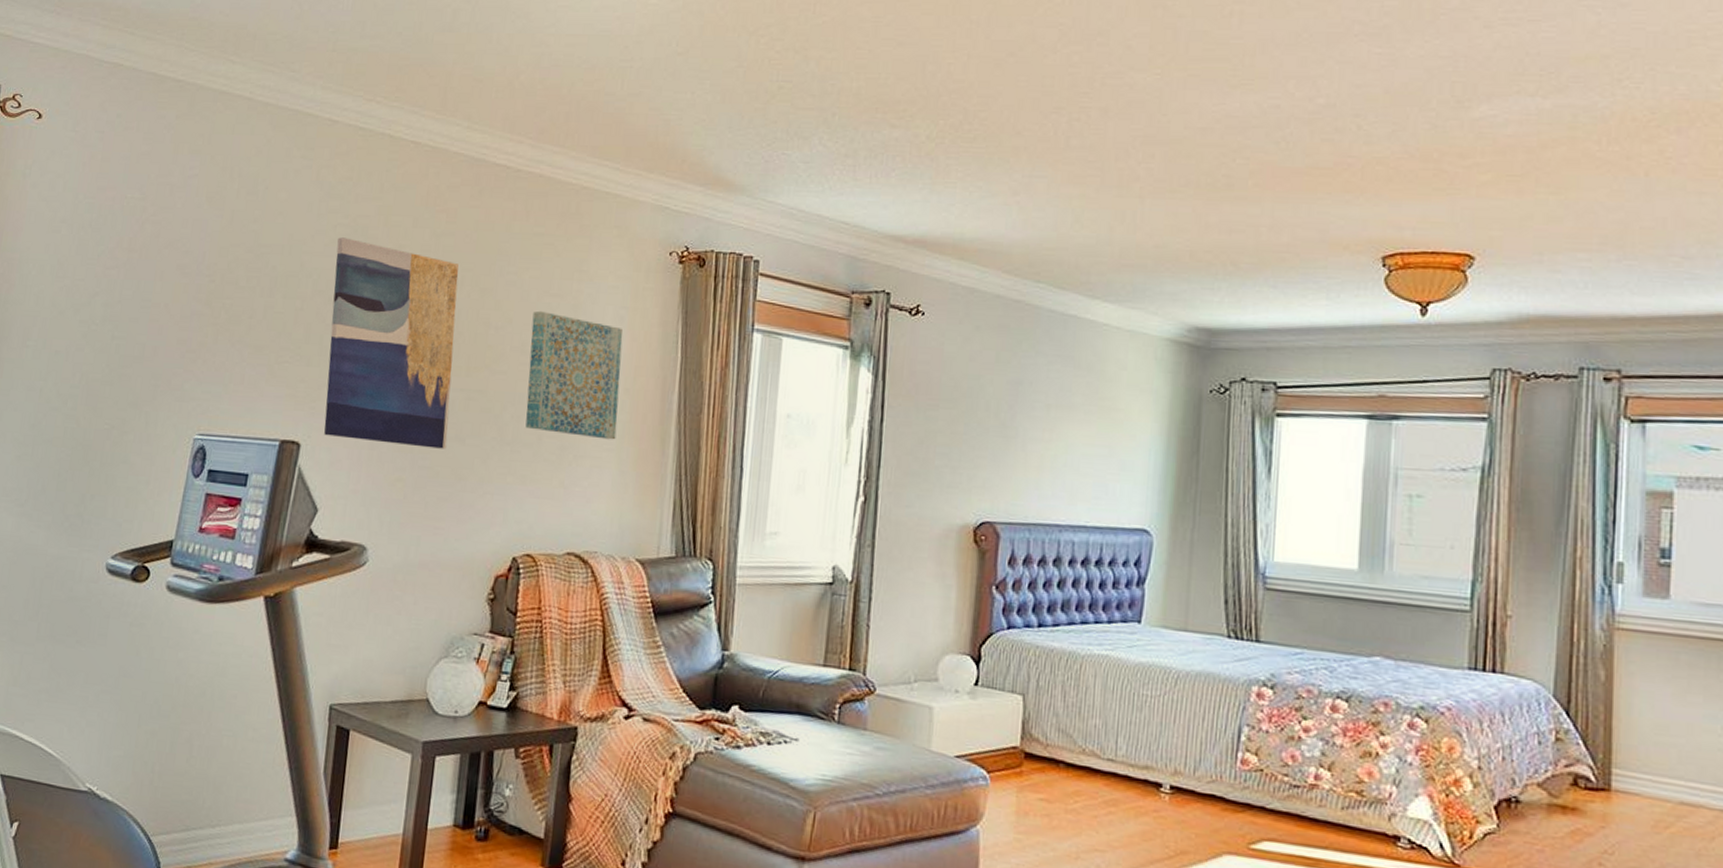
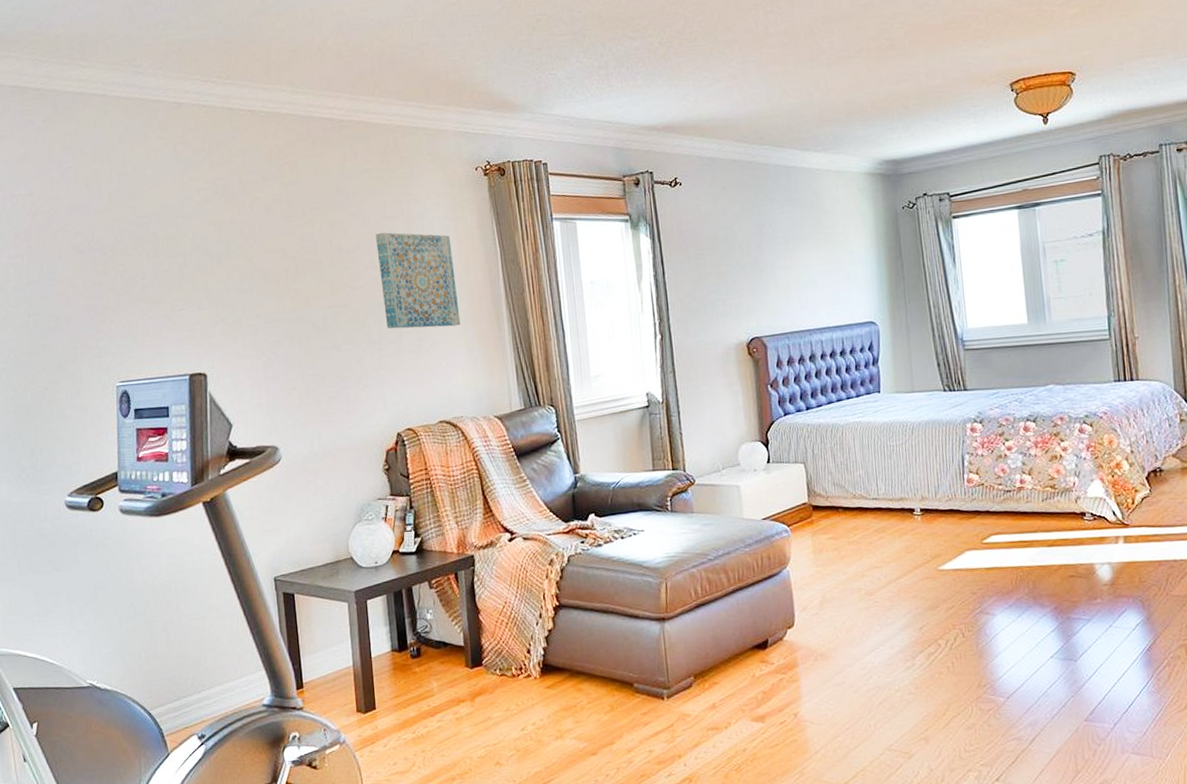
wall art: present [324,237,459,449] -> none [203,199,327,364]

